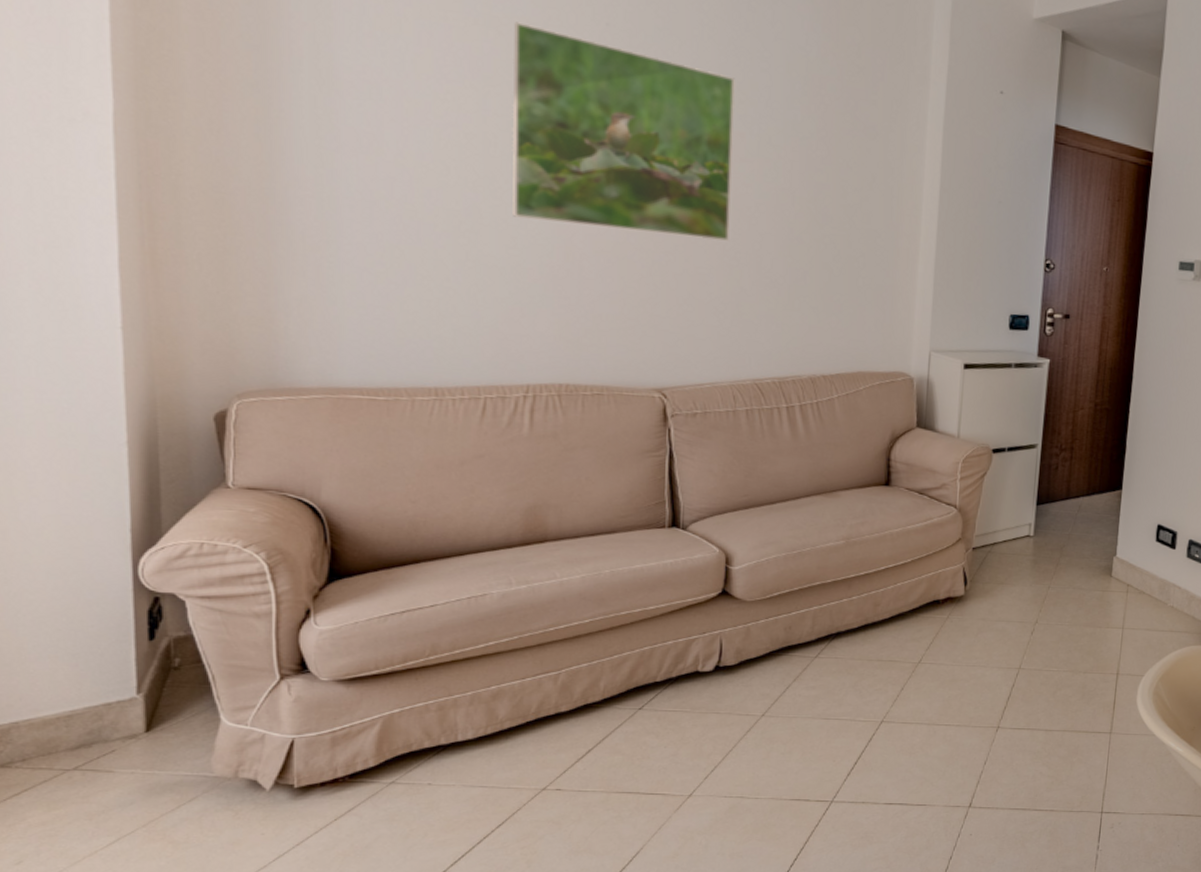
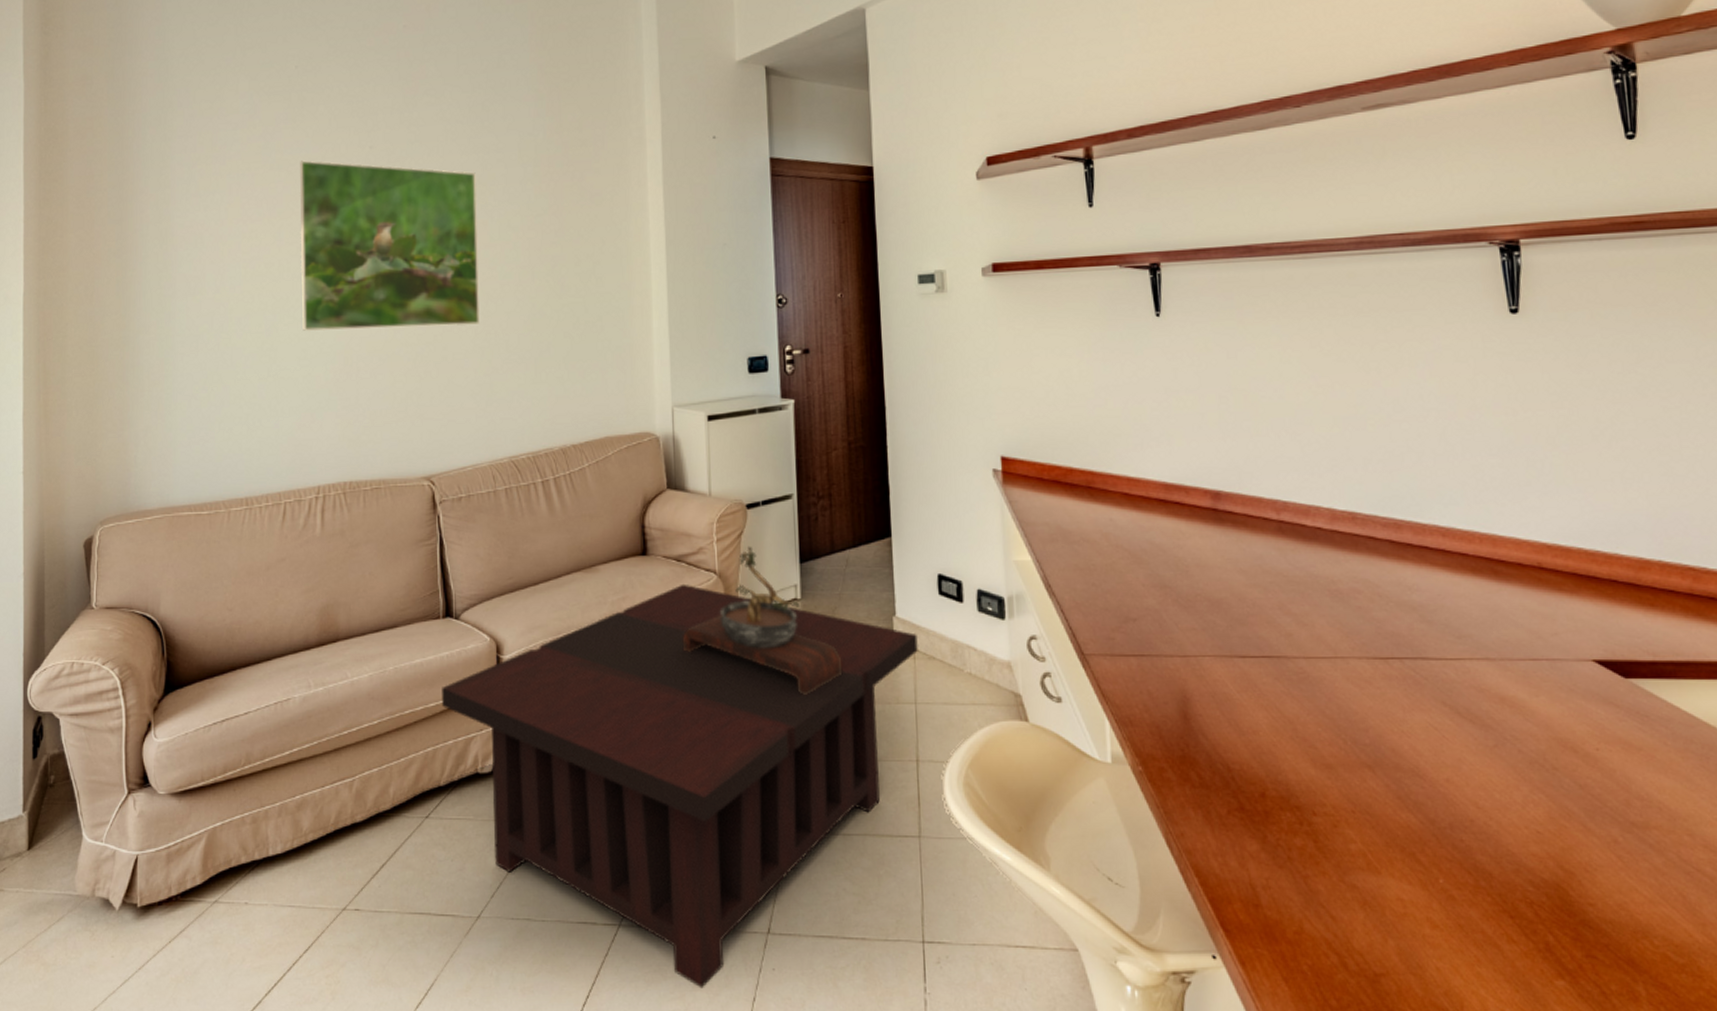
coffee table: none [663,514,1133,851] -> present [442,583,918,989]
bonsai tree: none [916,486,1064,617] -> present [682,546,843,695]

